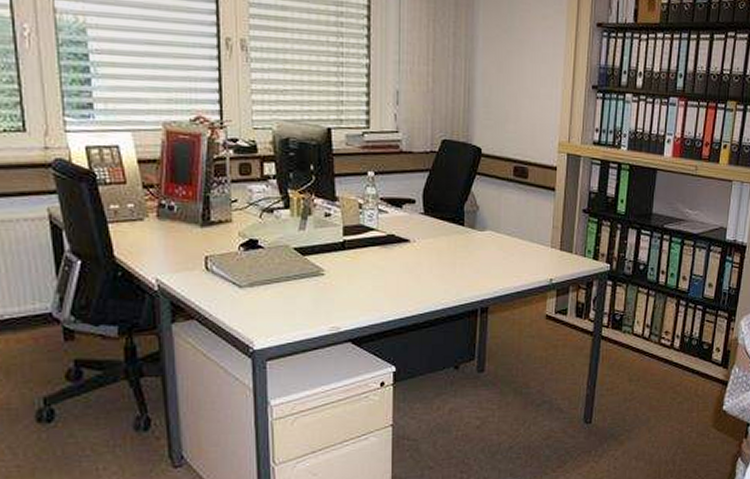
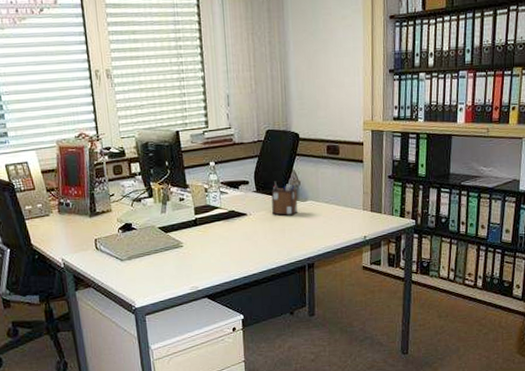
desk organizer: none [442,203,475,246] -> present [271,181,298,216]

